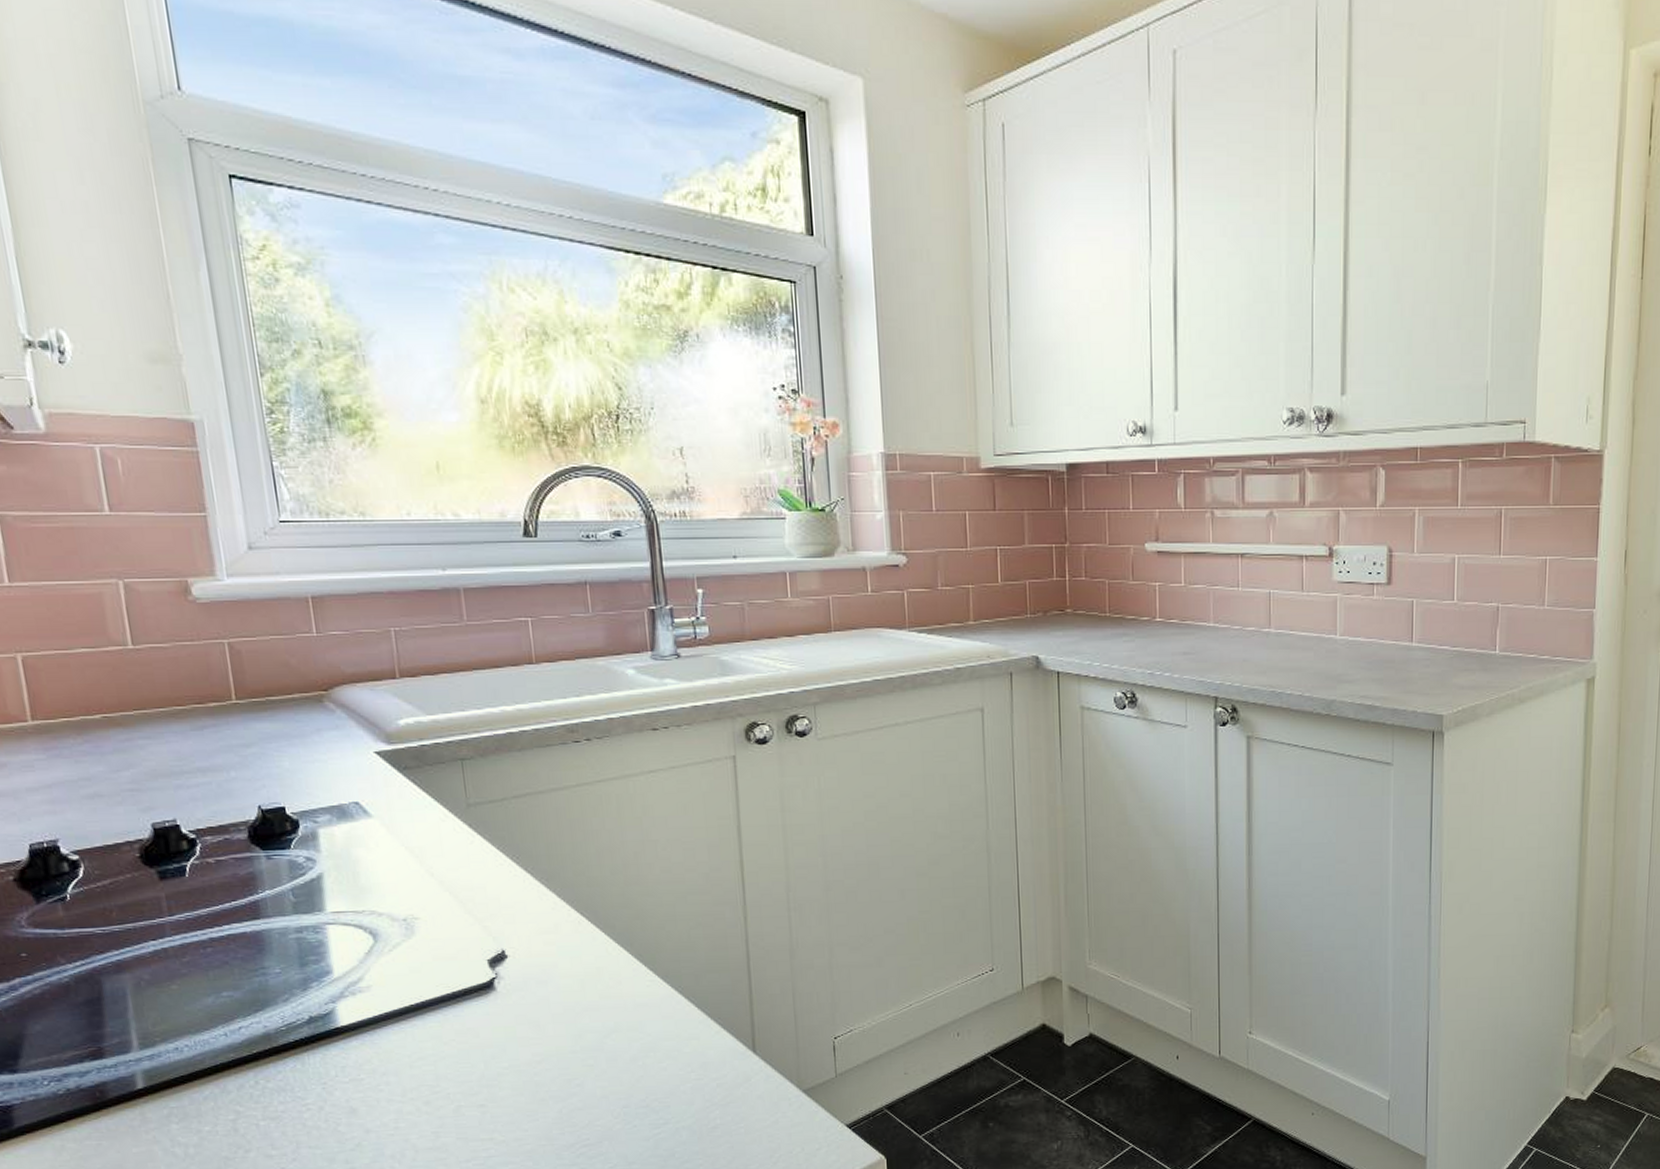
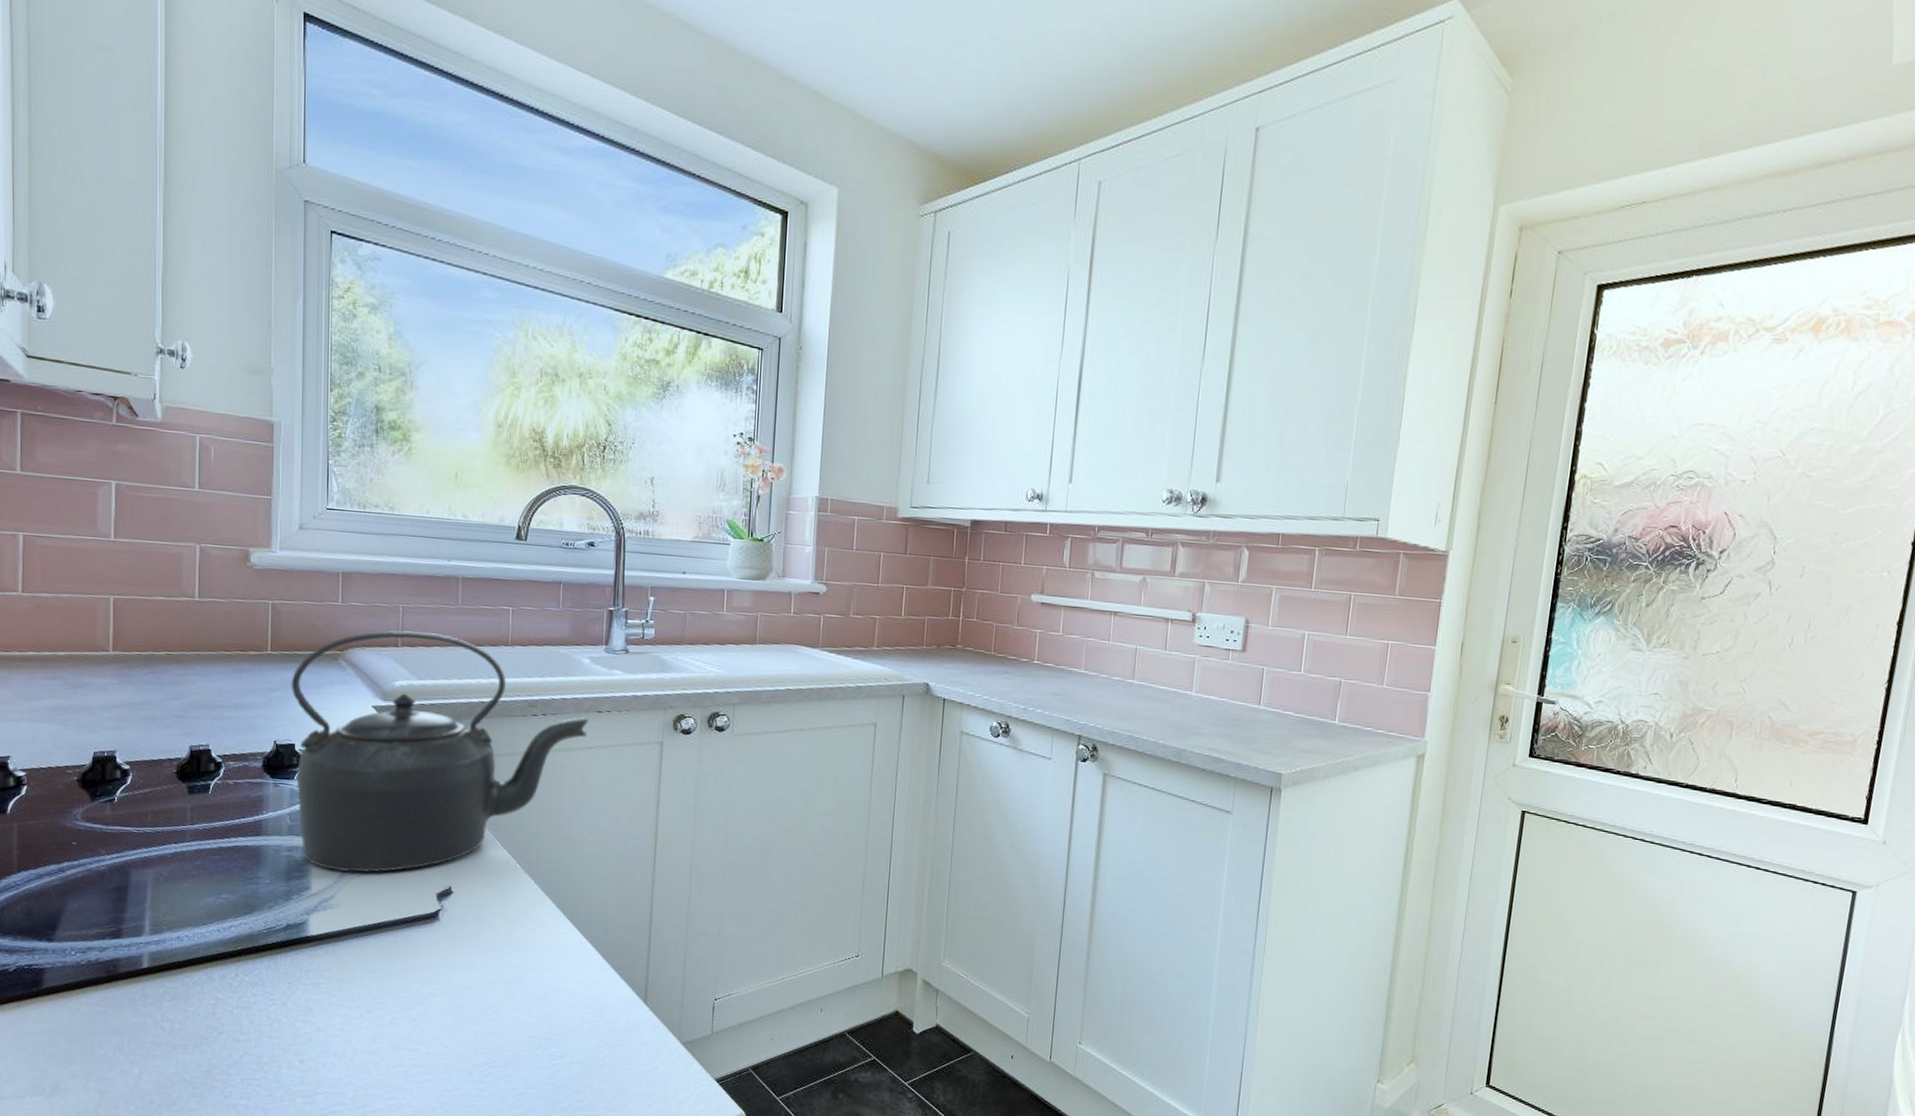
kettle: none [267,657,644,949] -> present [291,630,588,873]

